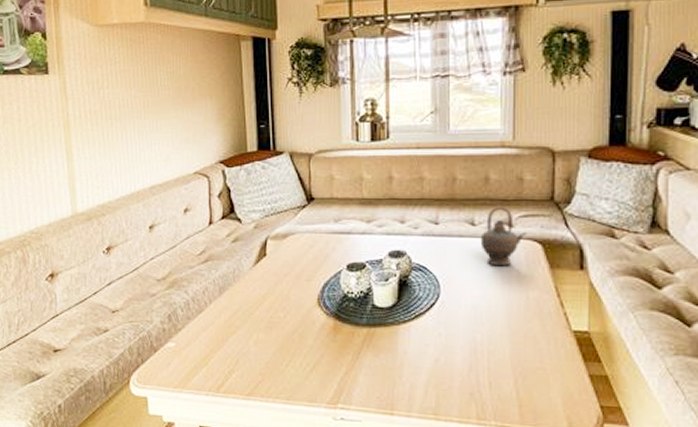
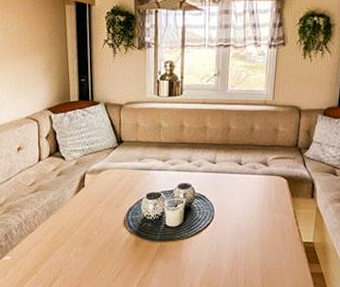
teapot: present [480,207,527,266] -> none [244,151,277,196]

